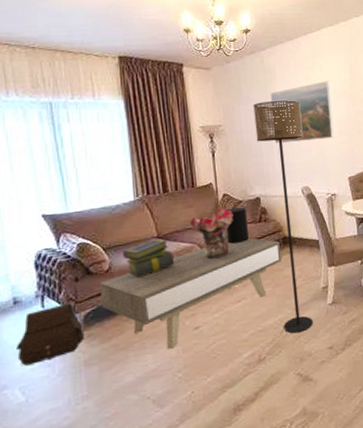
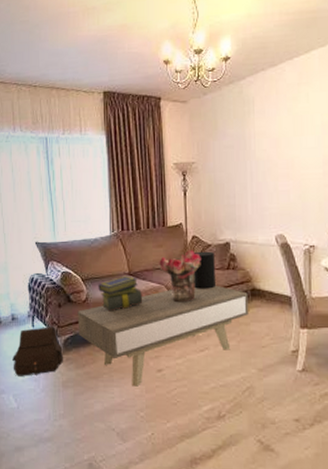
floor lamp: present [253,100,313,334] -> none [228,135,281,396]
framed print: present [270,81,334,144] -> none [247,113,317,185]

